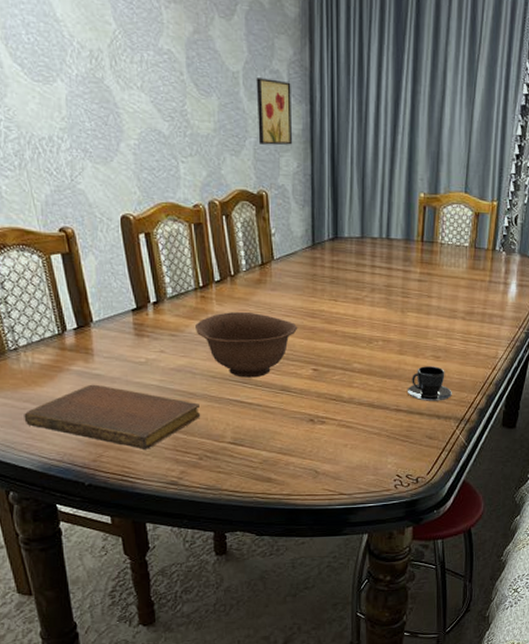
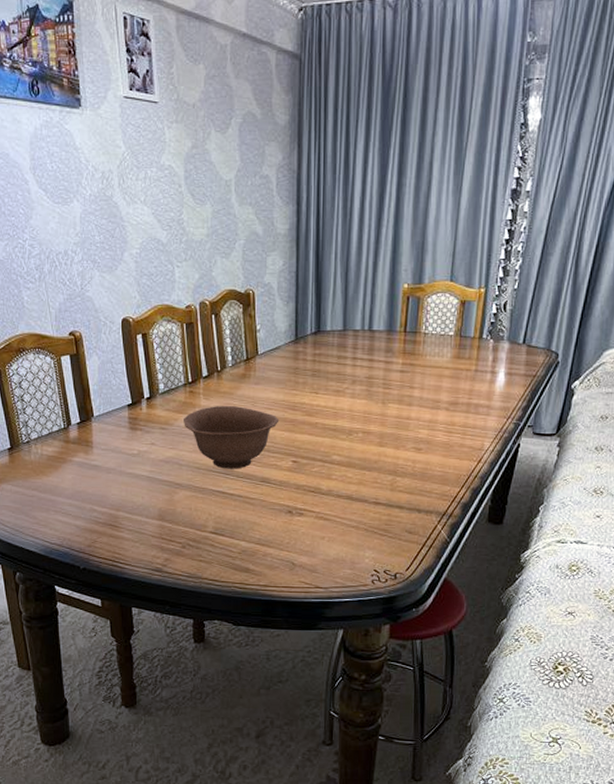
notebook: present [24,384,201,449] -> none [32,474,186,537]
wall art: present [256,77,292,146] -> none [246,184,279,246]
teacup: present [407,366,452,401] -> none [386,458,434,495]

